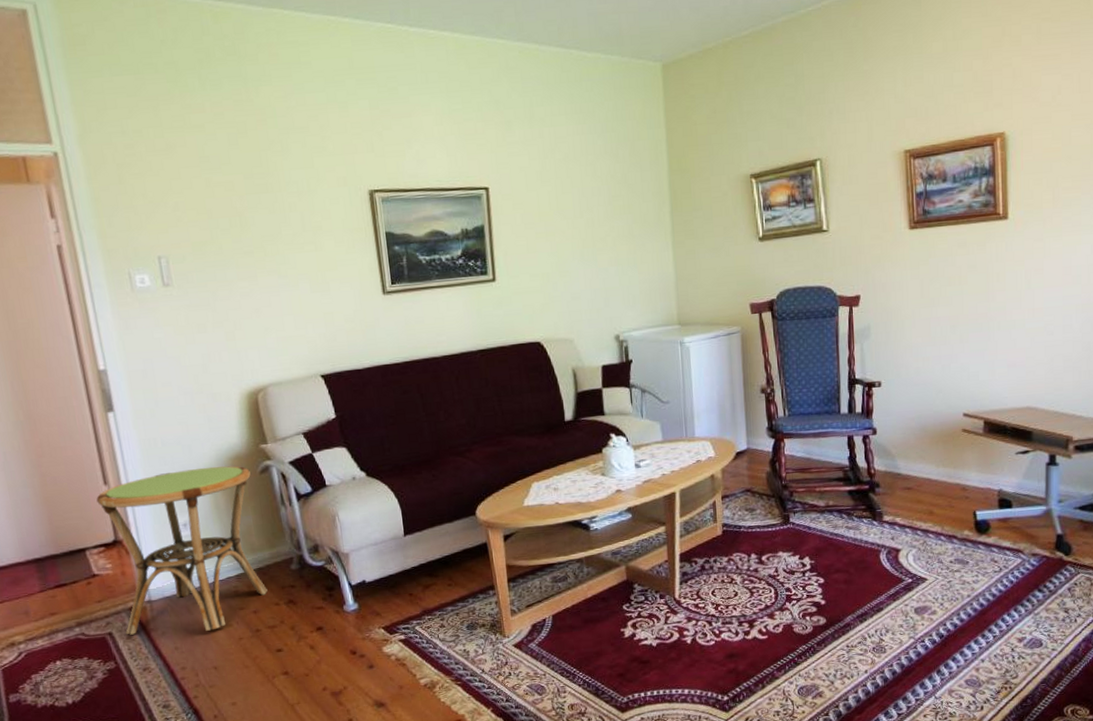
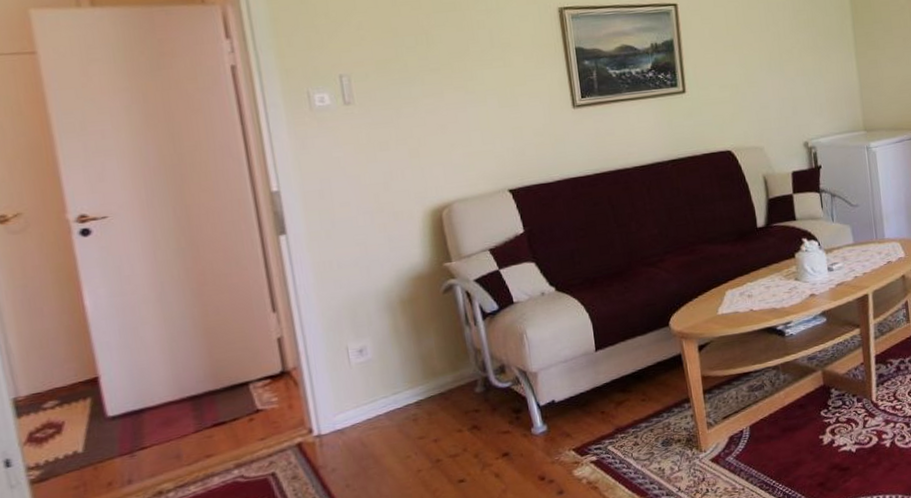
side table: present [96,466,268,635] -> none [263,286,450,474]

